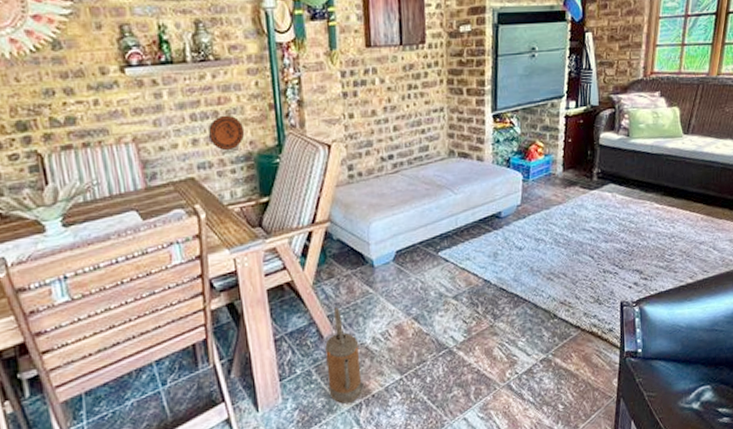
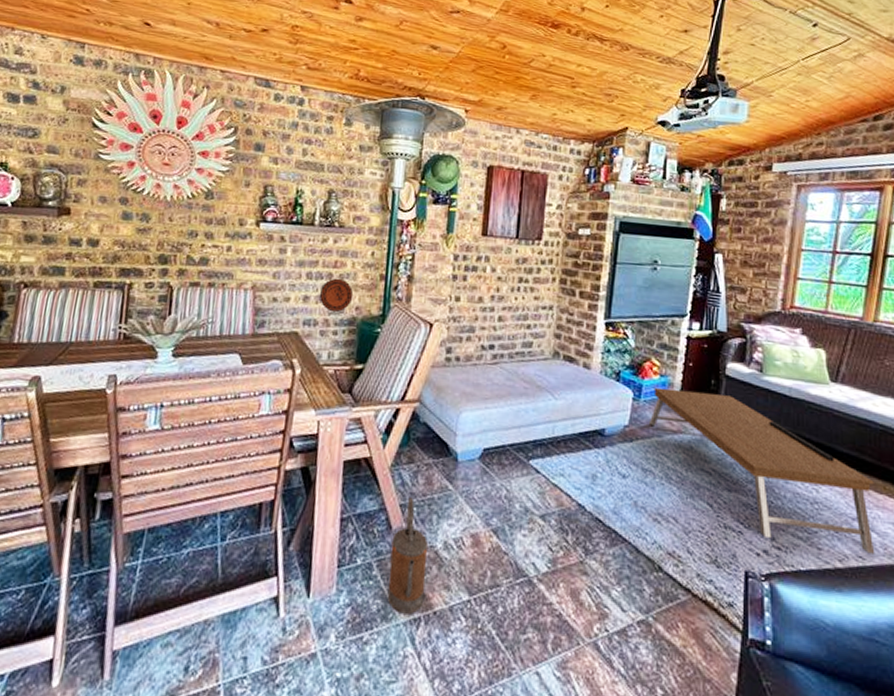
coffee table: none [537,162,716,273] -> present [648,387,875,554]

